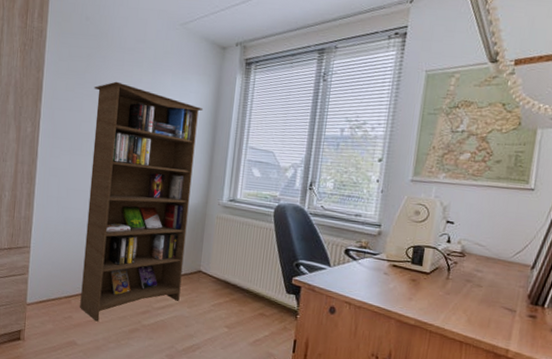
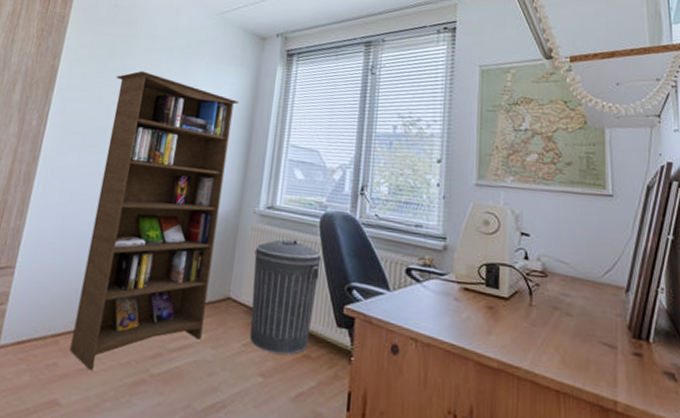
trash can: none [217,225,275,313] -> present [249,238,322,355]

